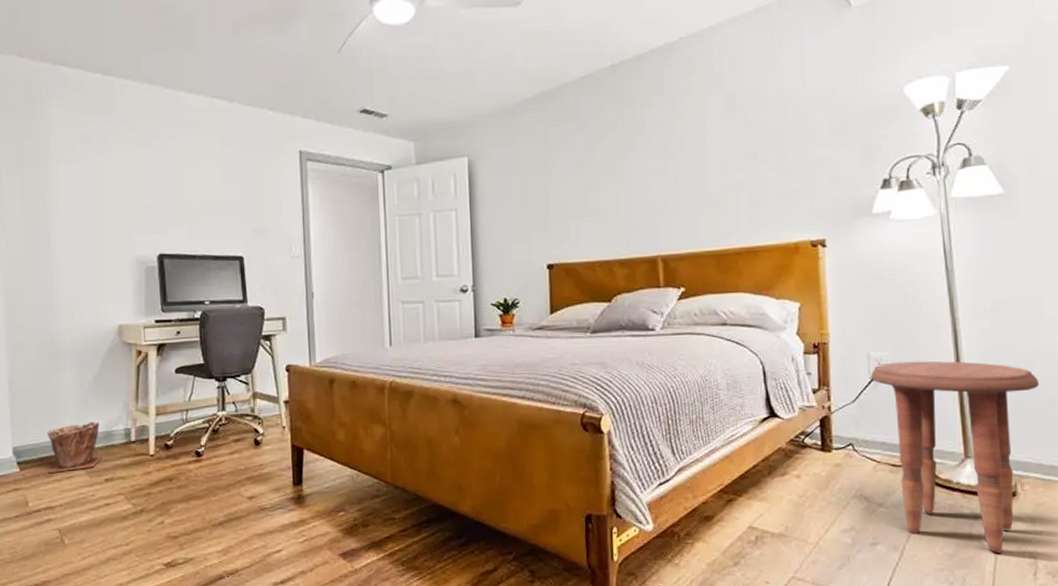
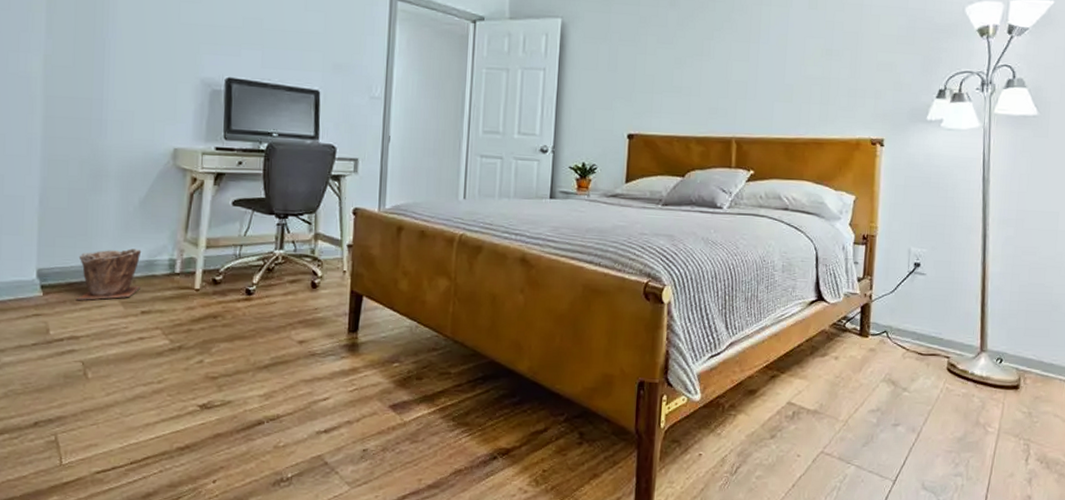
side table: present [870,361,1040,553] -> none [909,259,1049,439]

